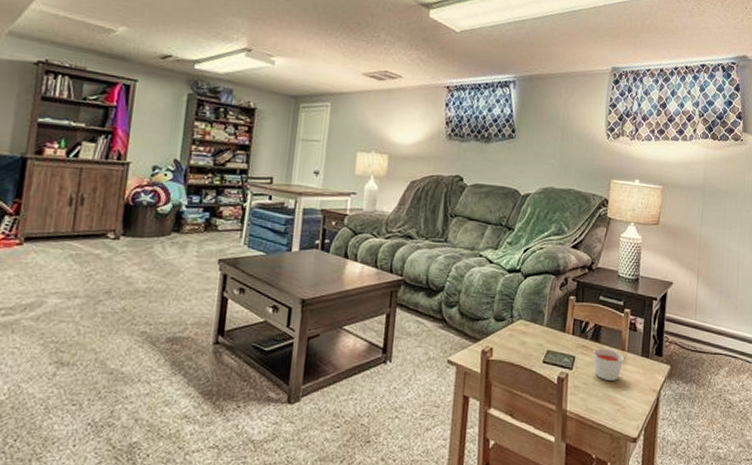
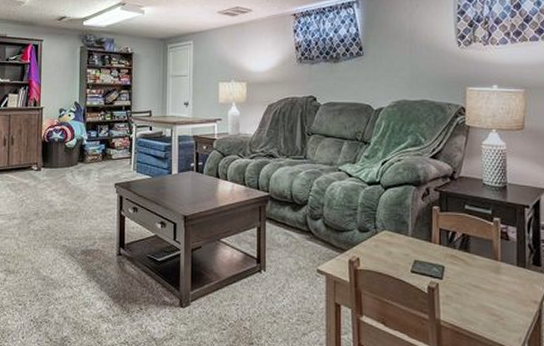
candle: present [592,348,624,381] -> none [463,258,497,291]

